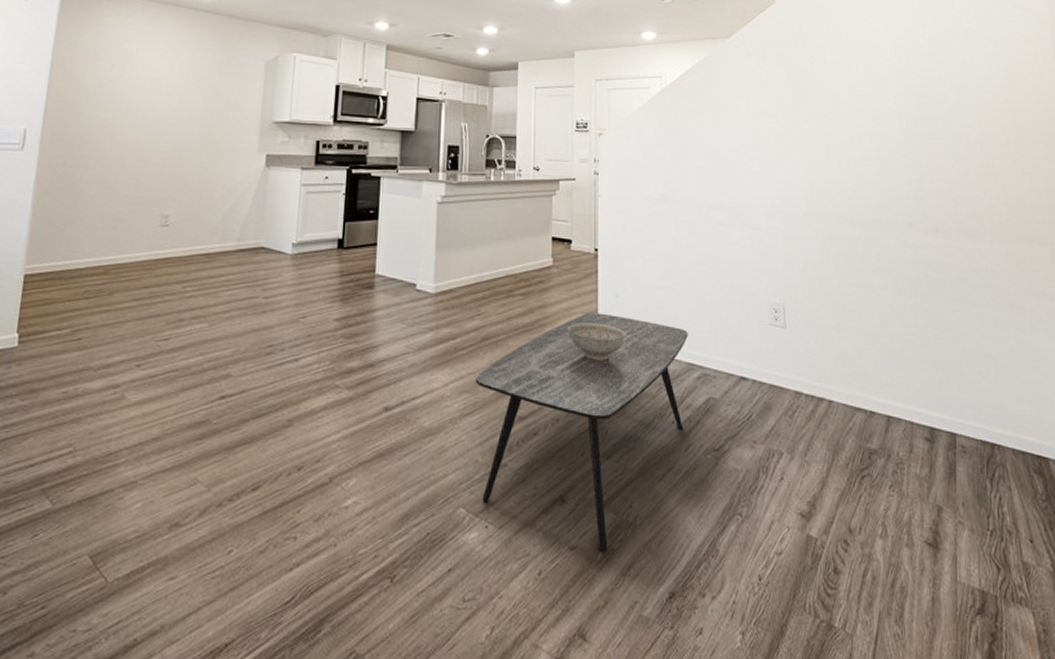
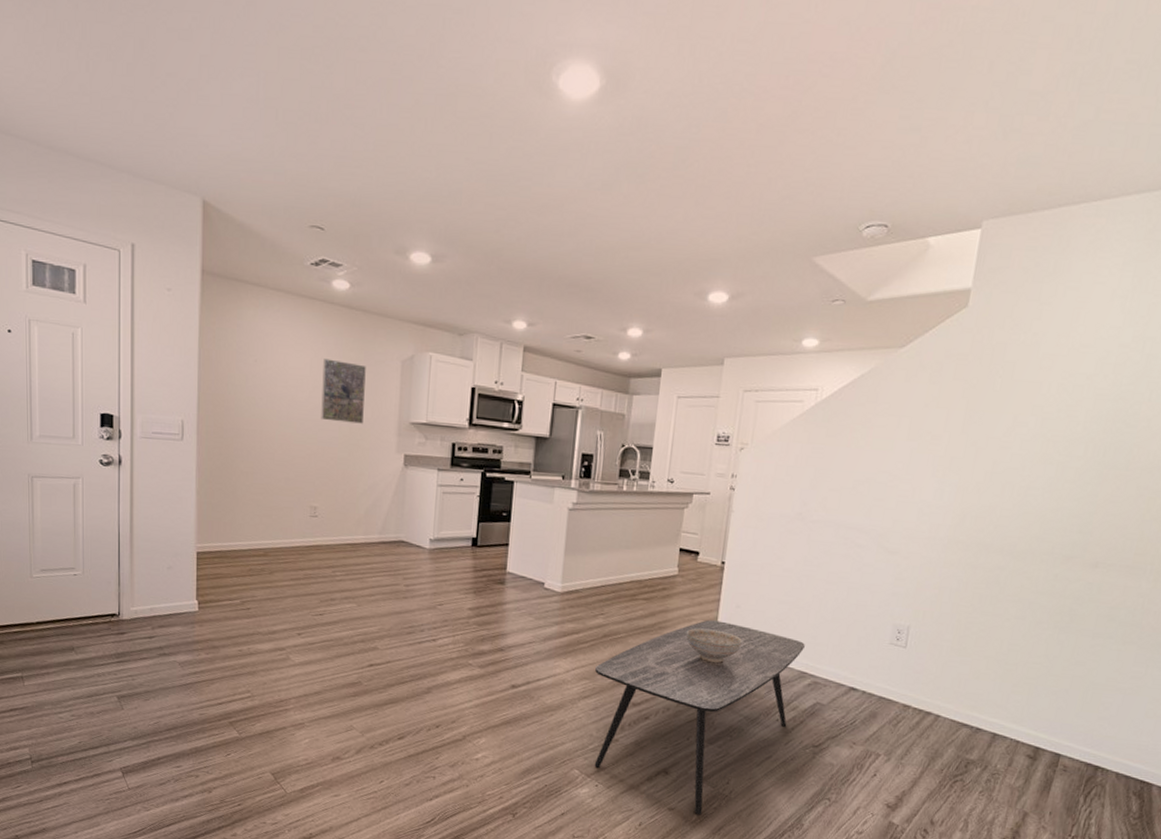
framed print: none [178,62,229,125] -> present [321,358,366,424]

